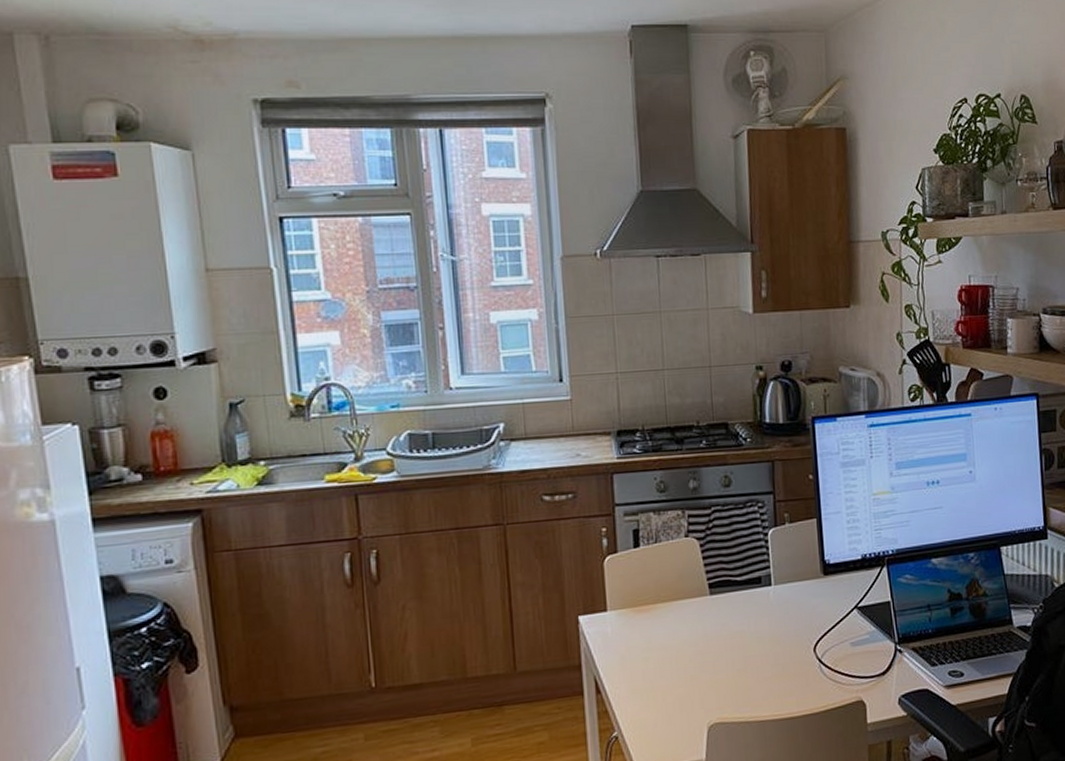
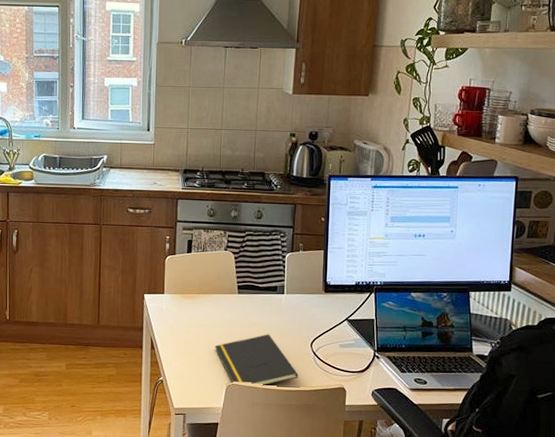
notepad: none [685,644,803,724] -> present [214,334,299,386]

